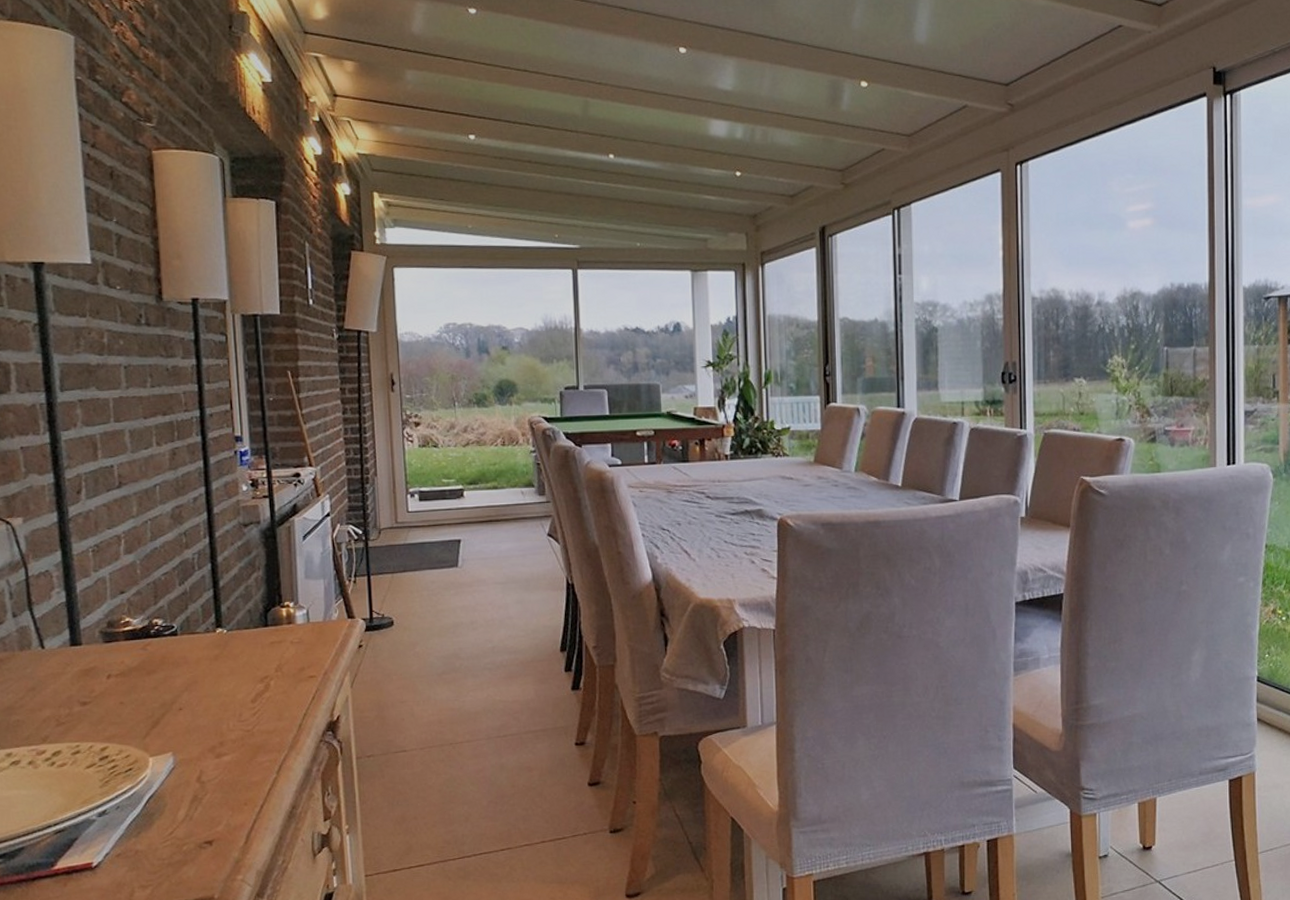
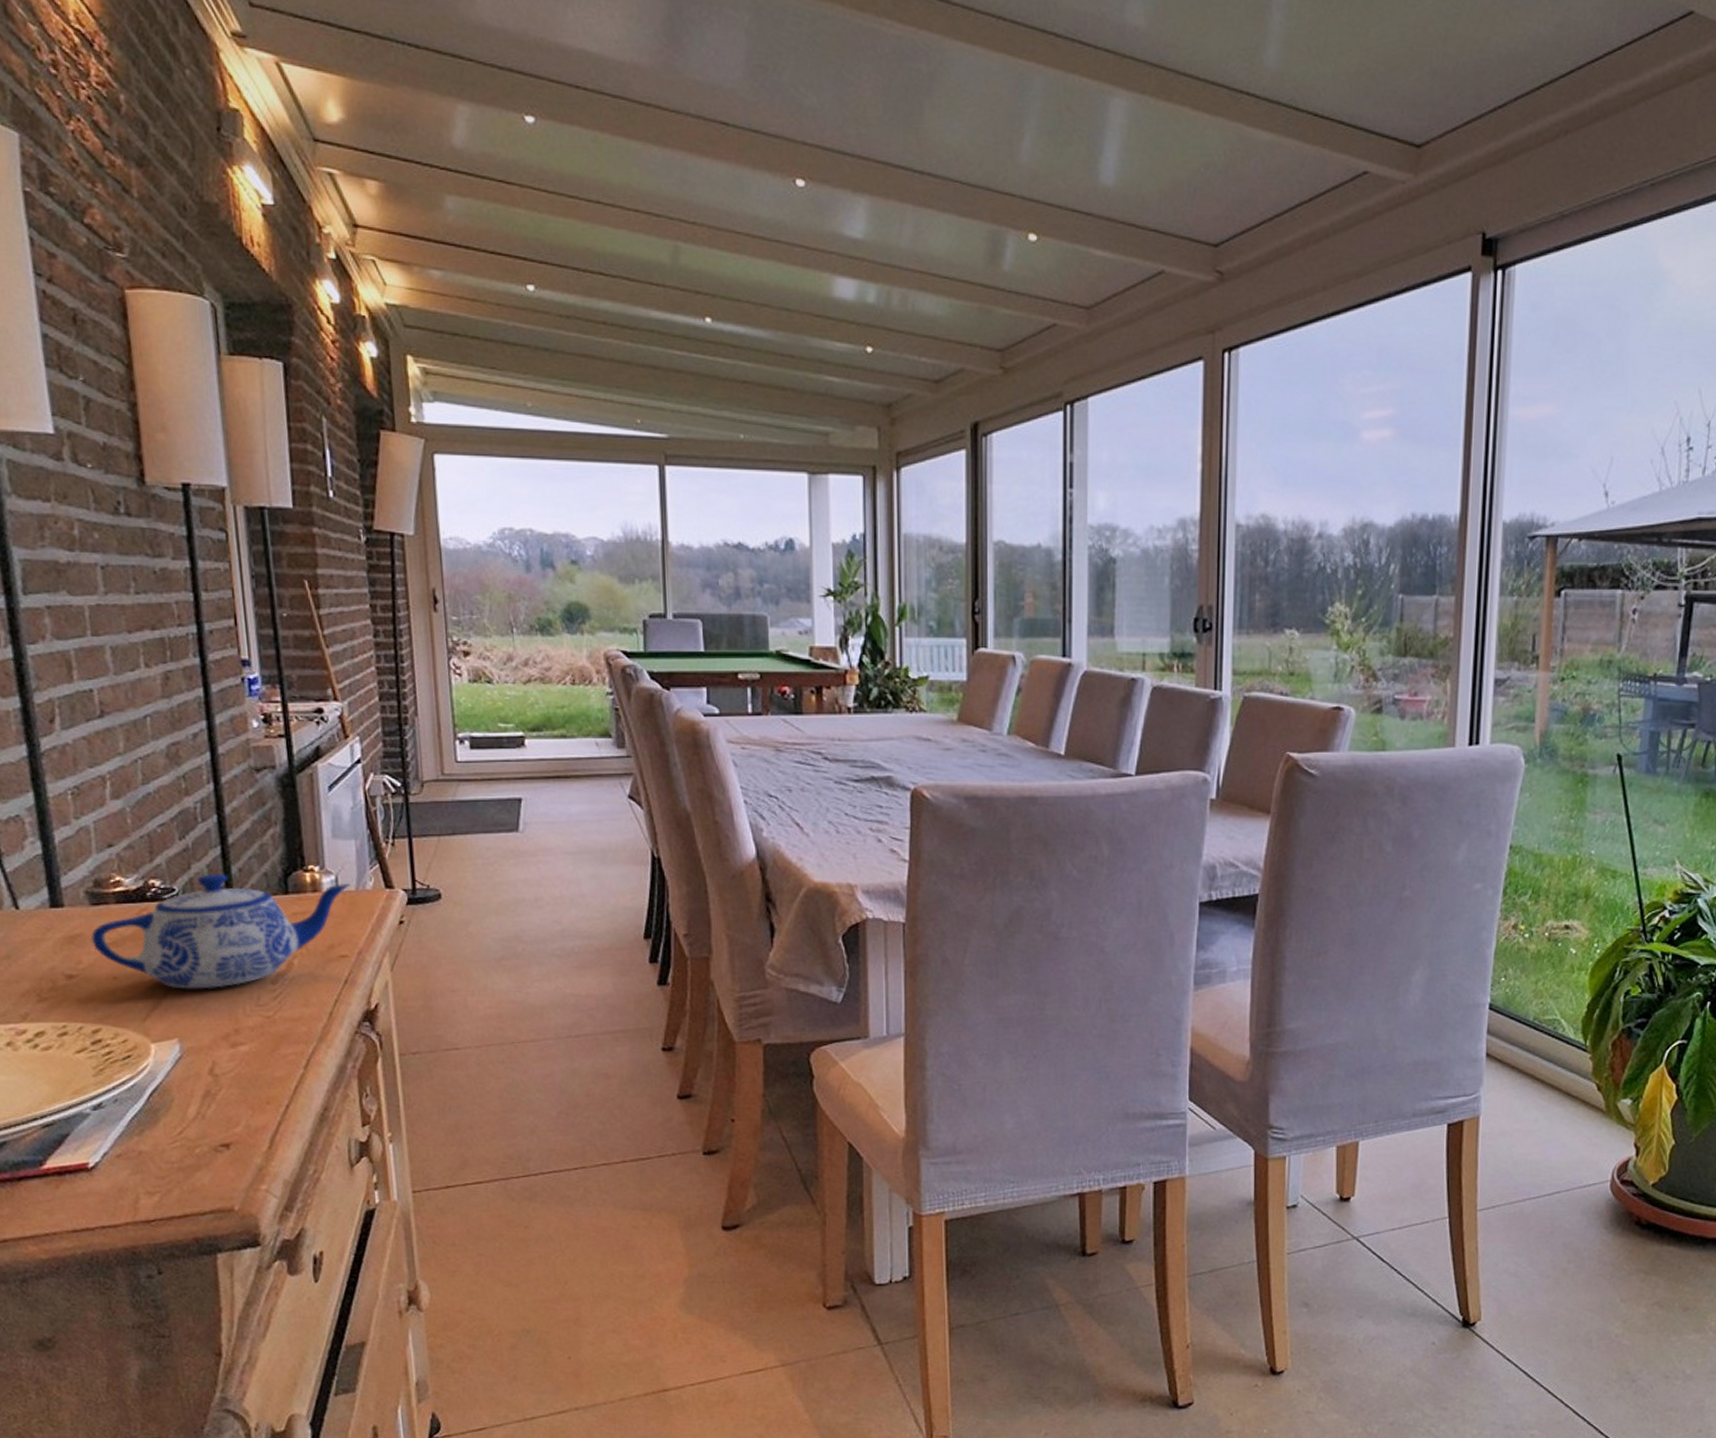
teapot: none [103,611,319,710] -> present [90,873,351,989]

